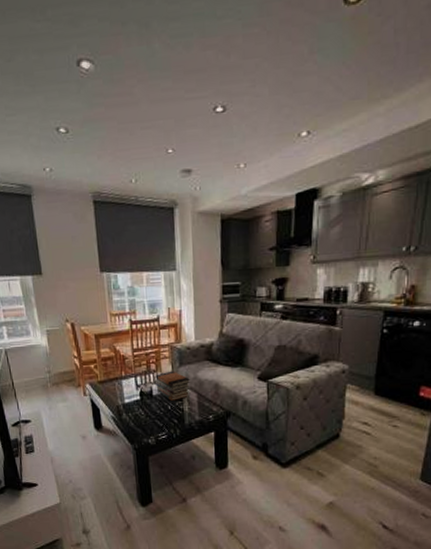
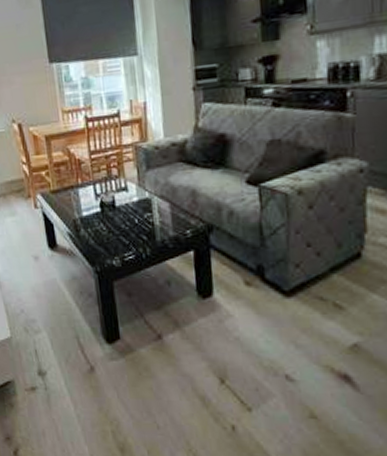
book stack: present [155,371,190,401] -> none [117,176,160,212]

